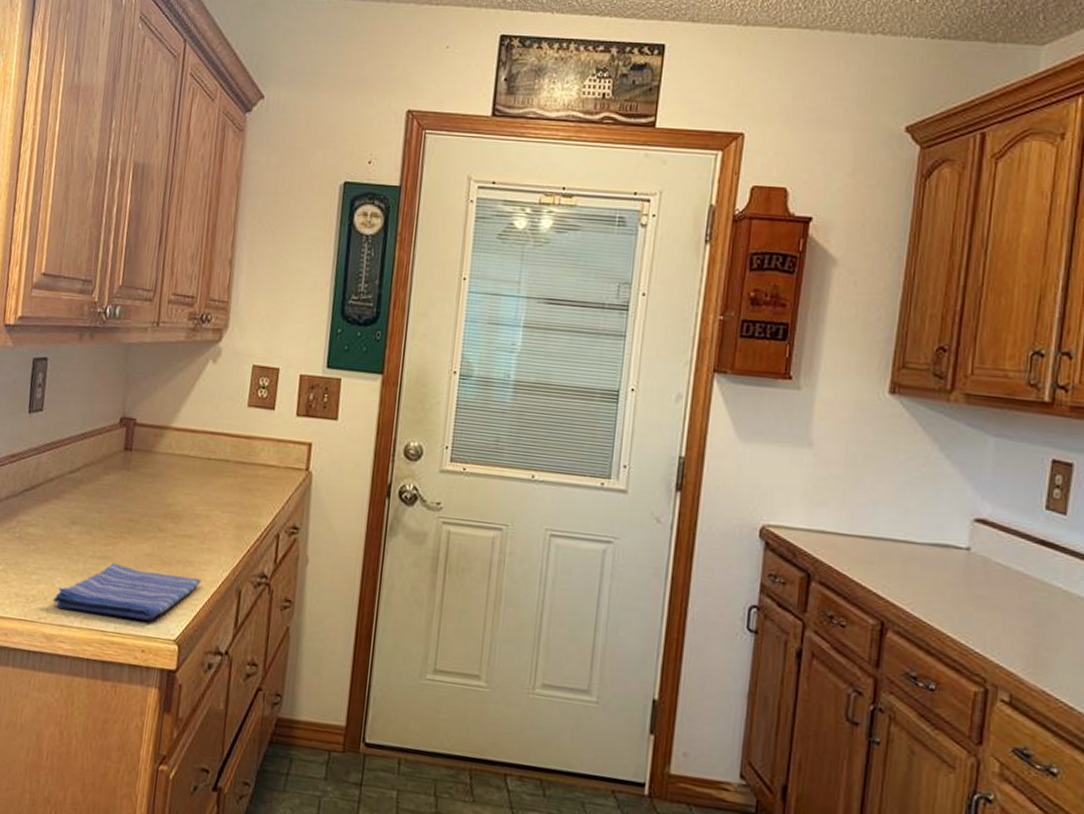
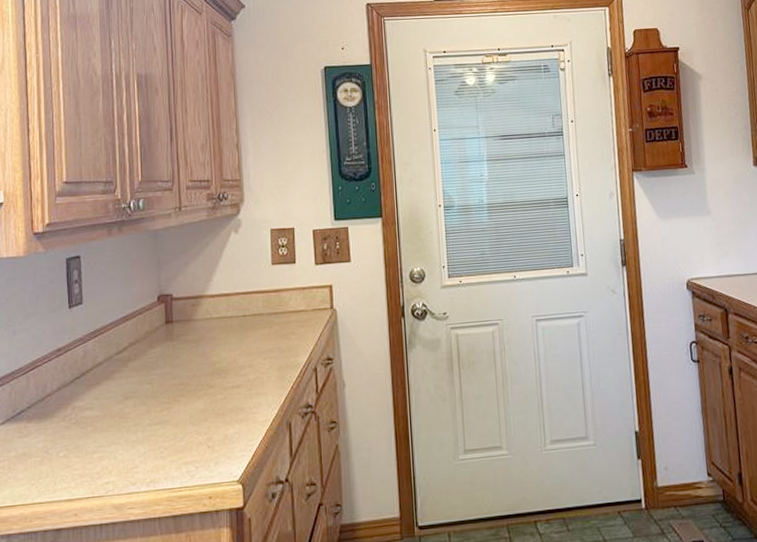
dish towel: present [53,563,201,620] -> none [118,421,254,478]

